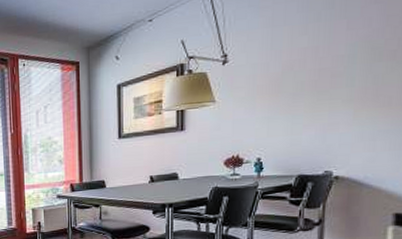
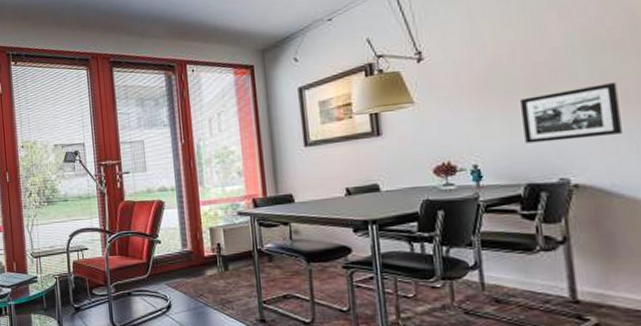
picture frame: none [302,89,384,141] -> present [521,83,622,144]

